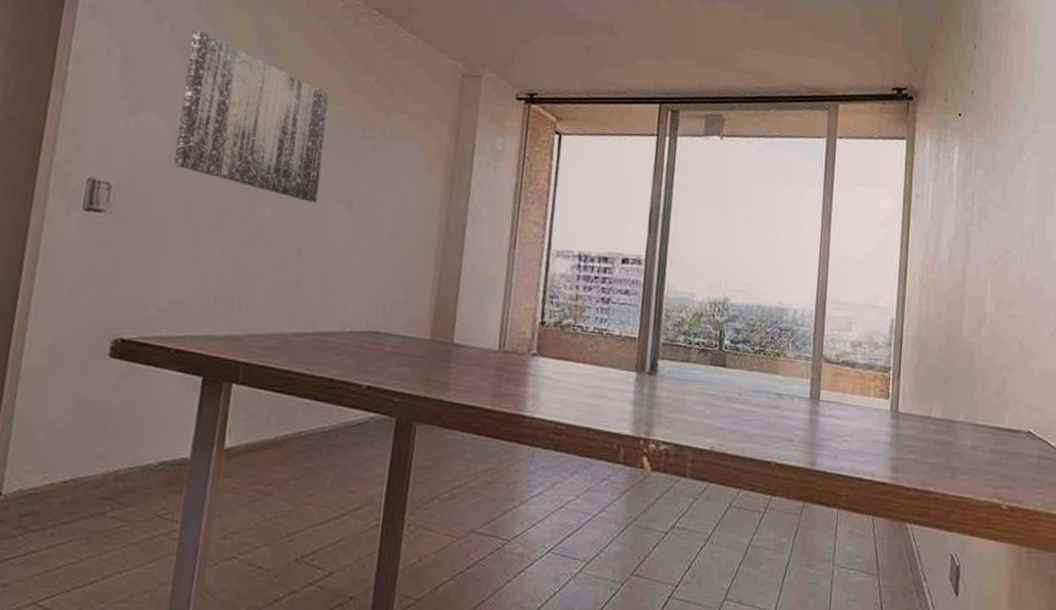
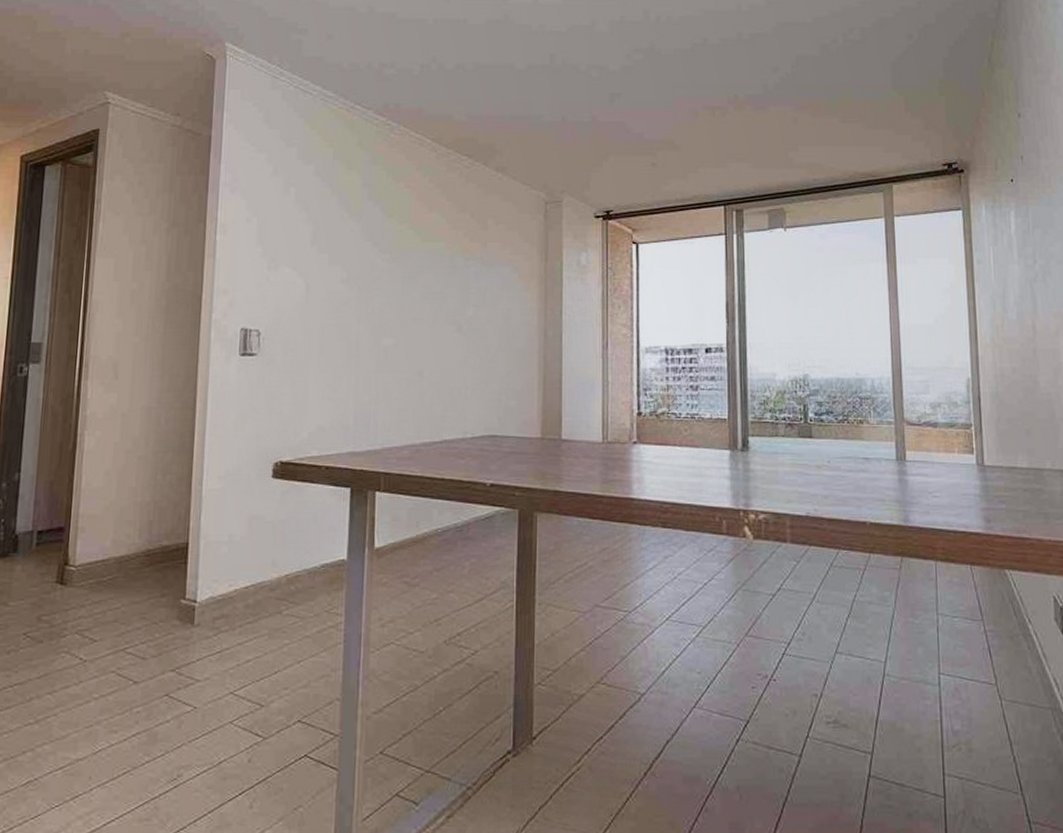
wall art: present [173,30,330,203] -> none [309,193,433,328]

